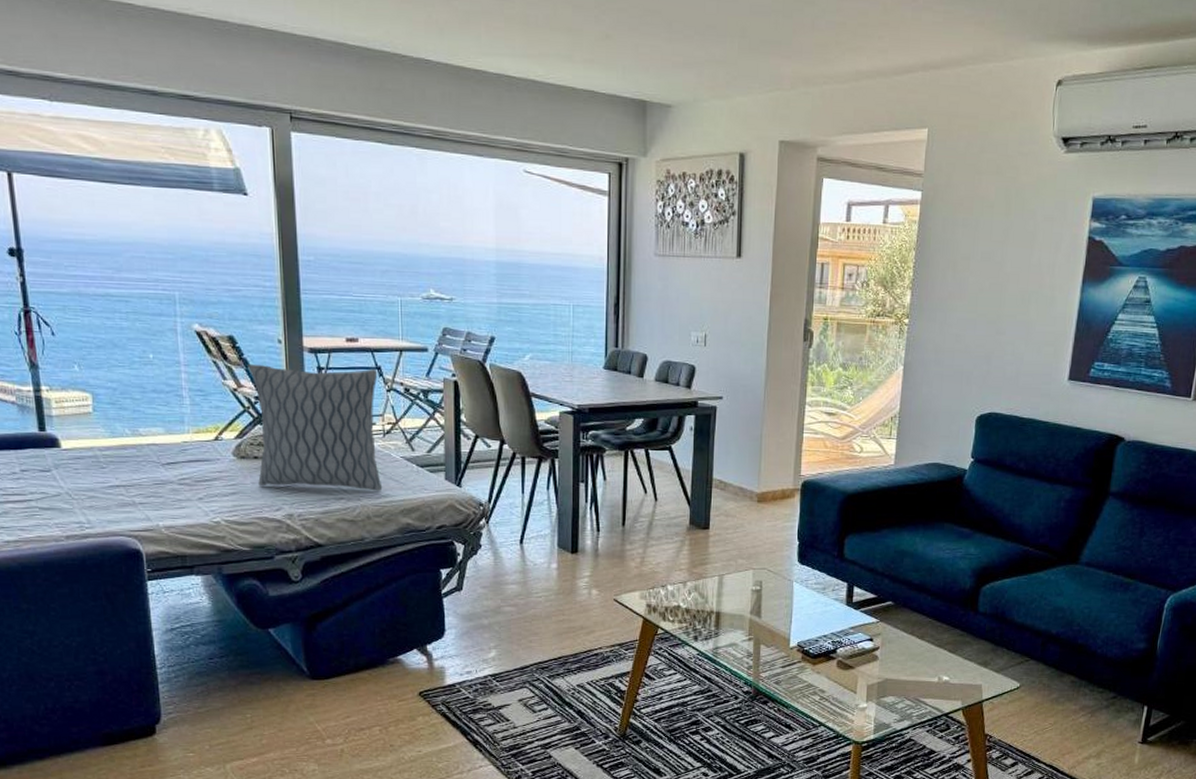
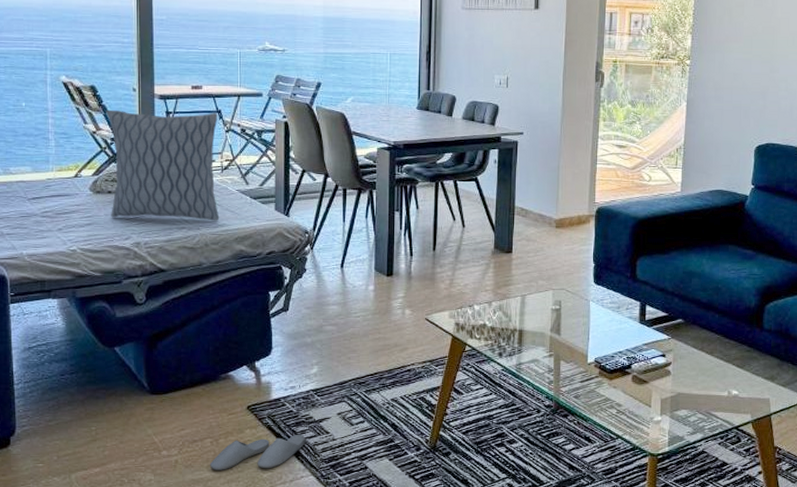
slippers: none [380,721,483,760] -> present [210,434,305,470]

